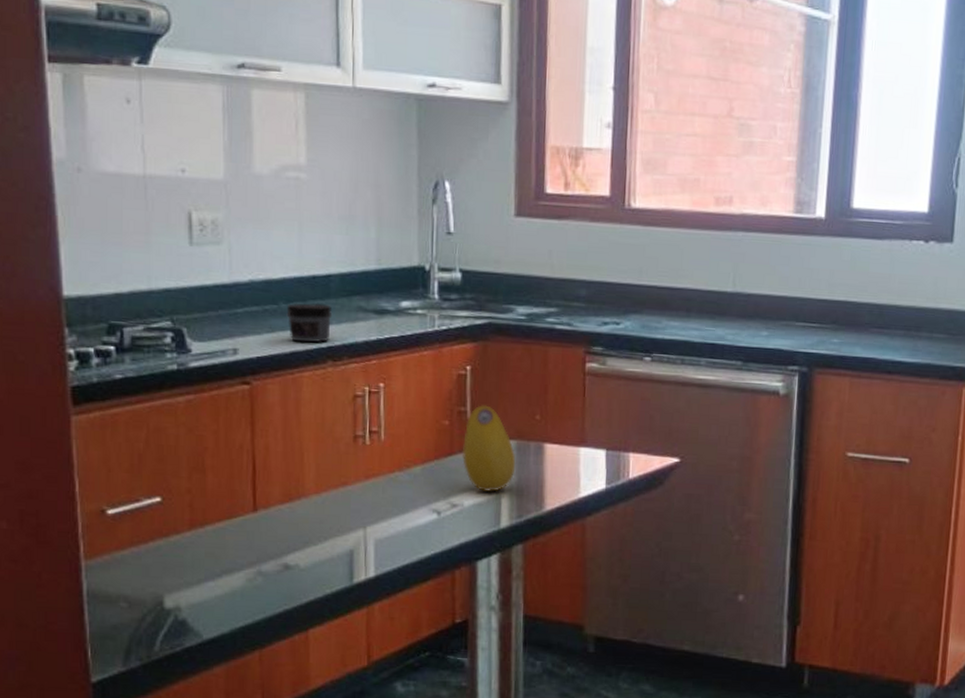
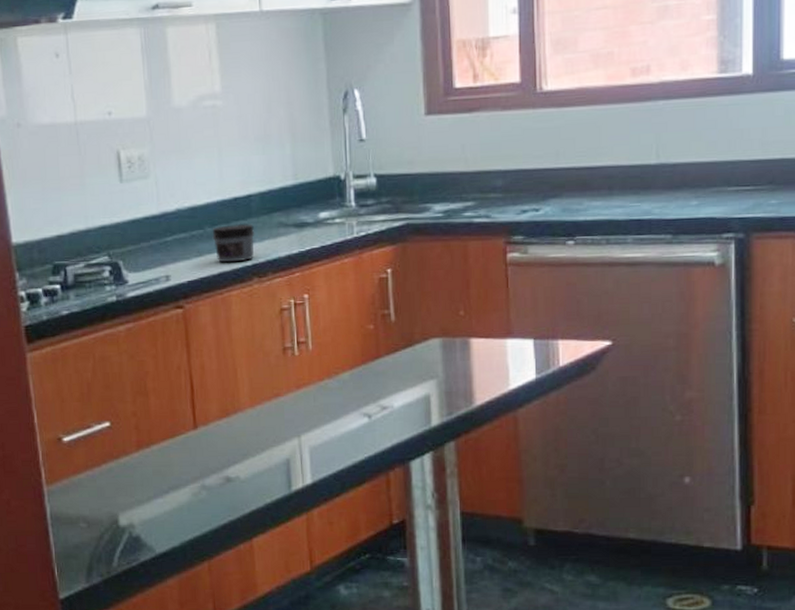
fruit: present [462,405,516,492] -> none [388,306,443,391]

